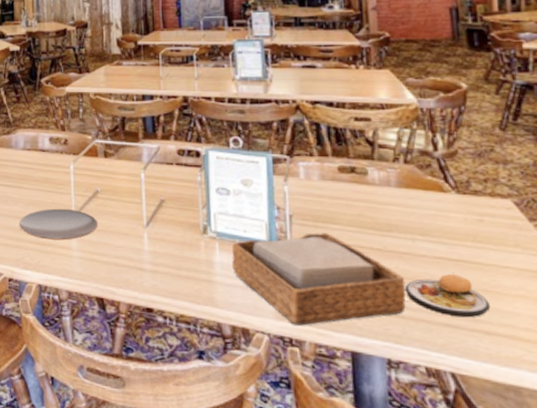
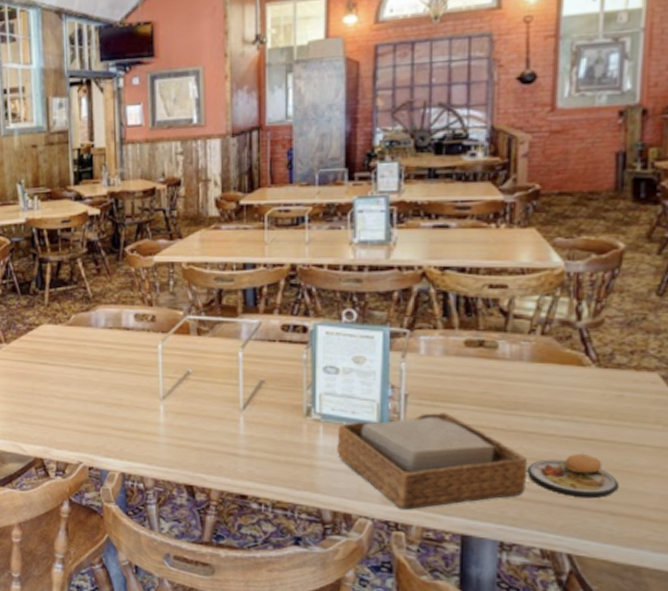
plate: present [19,208,99,240] -> none [99,392,189,426]

